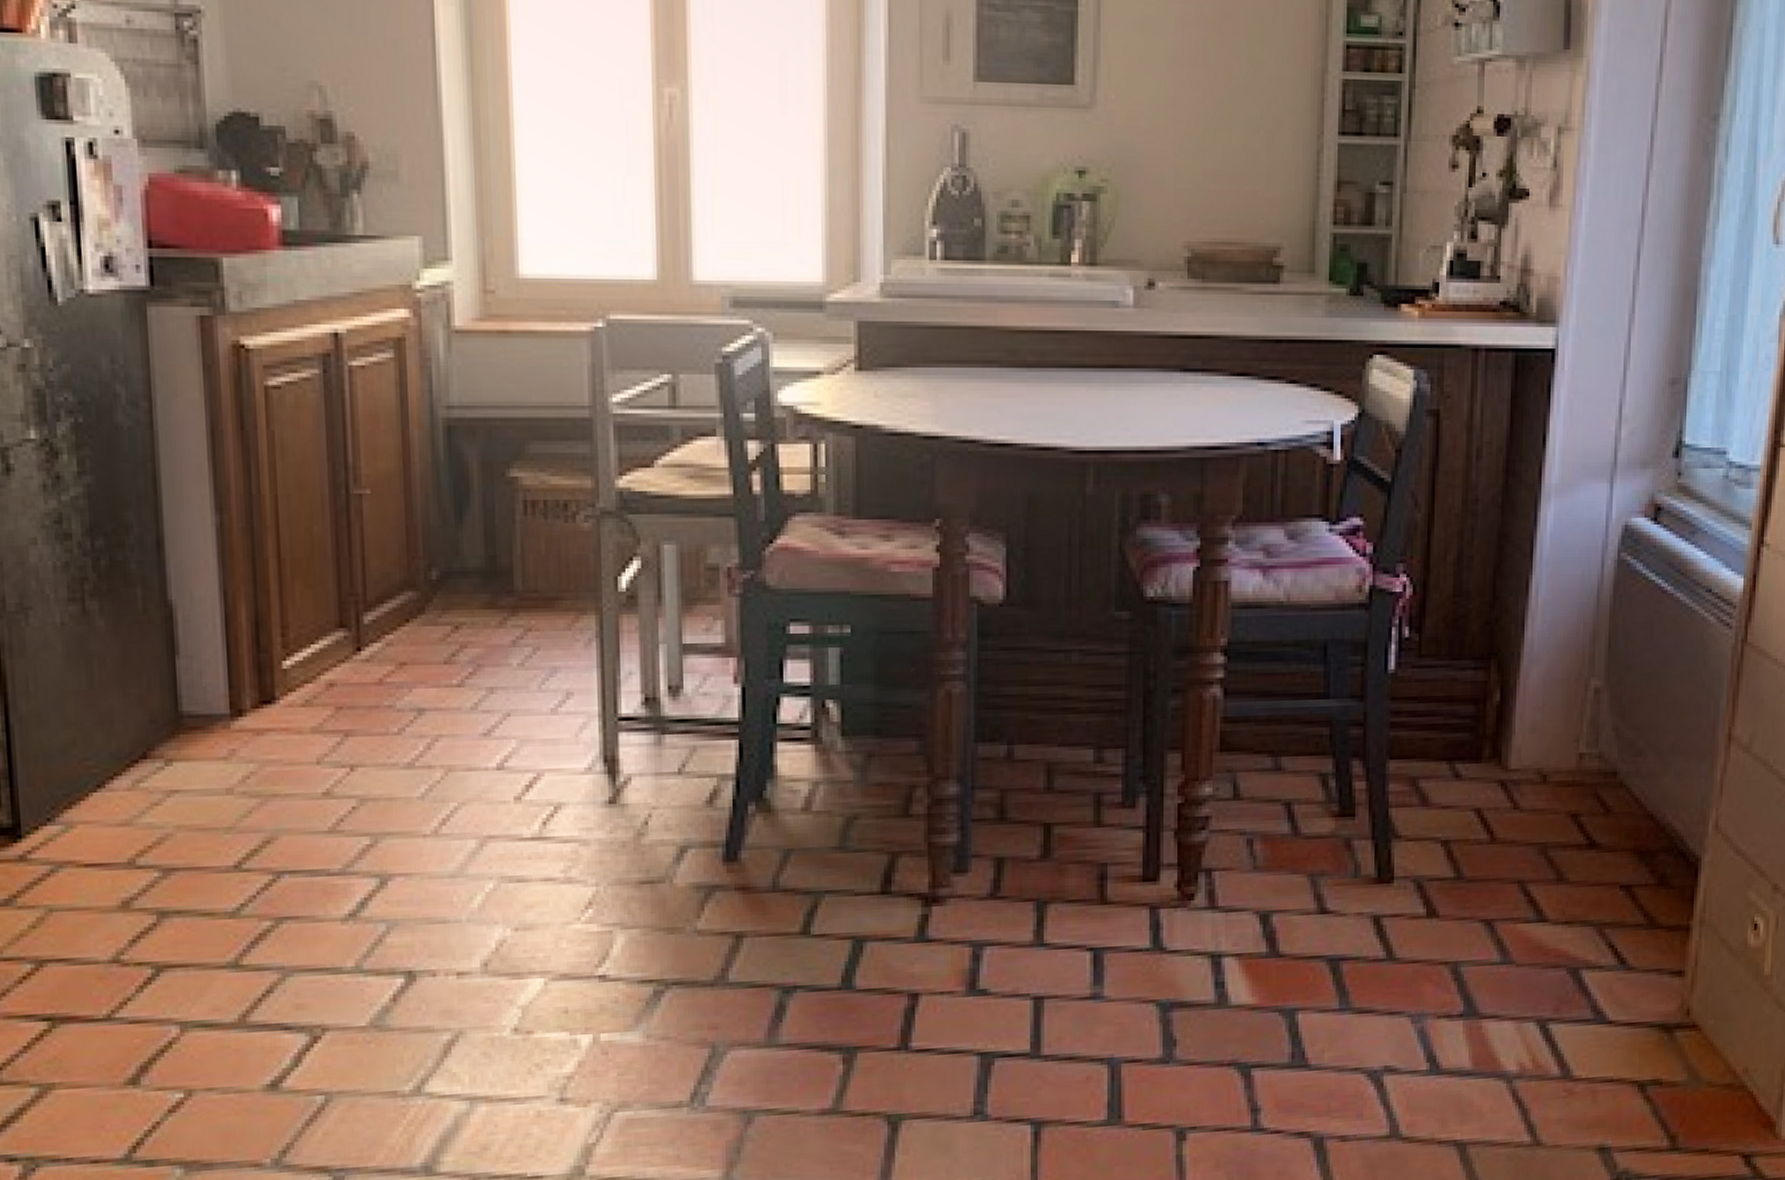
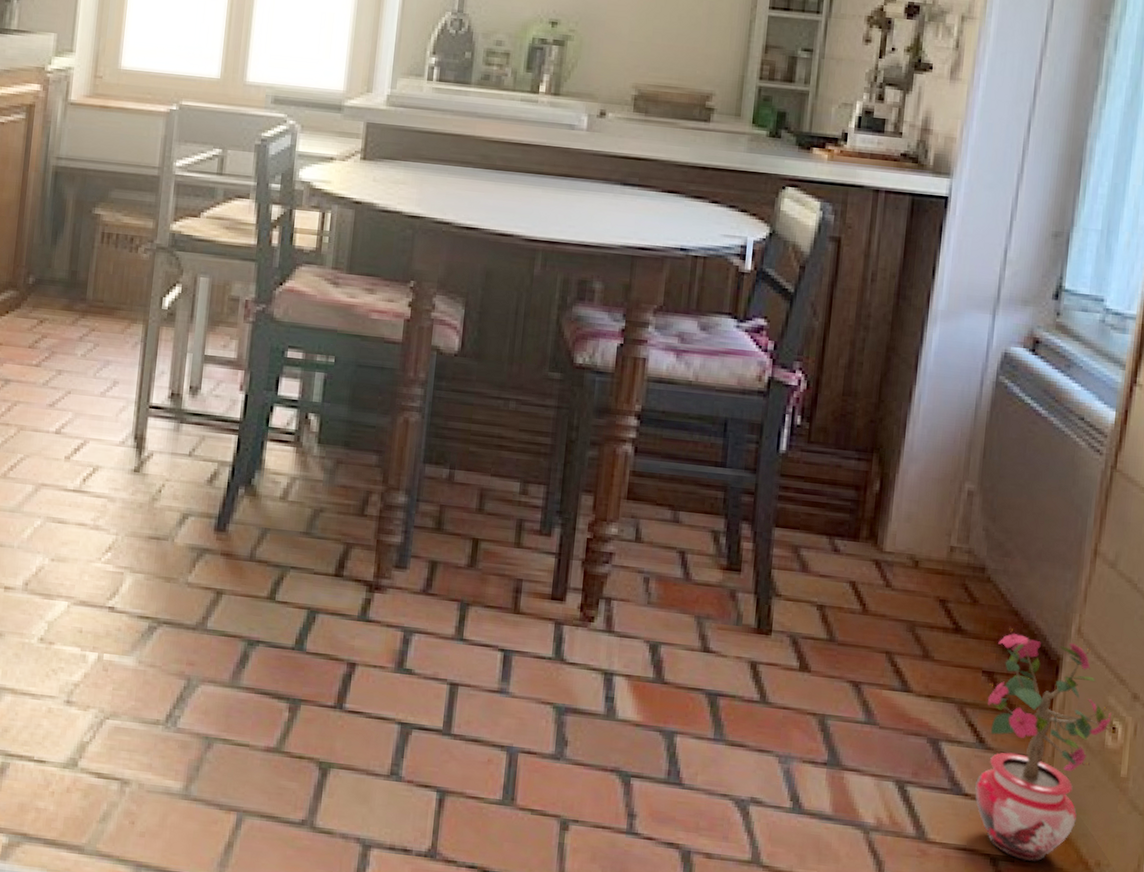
potted plant: none [1619,833,1759,1082] -> present [975,627,1117,862]

